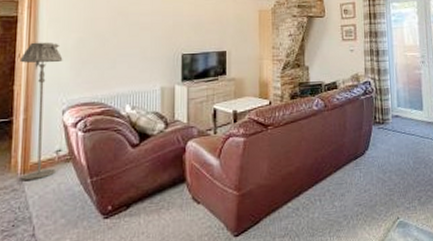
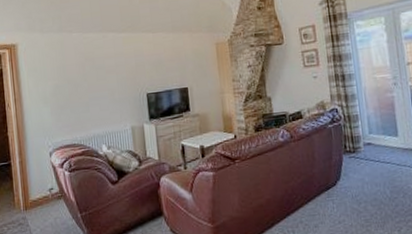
floor lamp: present [20,42,63,180] -> none [9,91,51,216]

